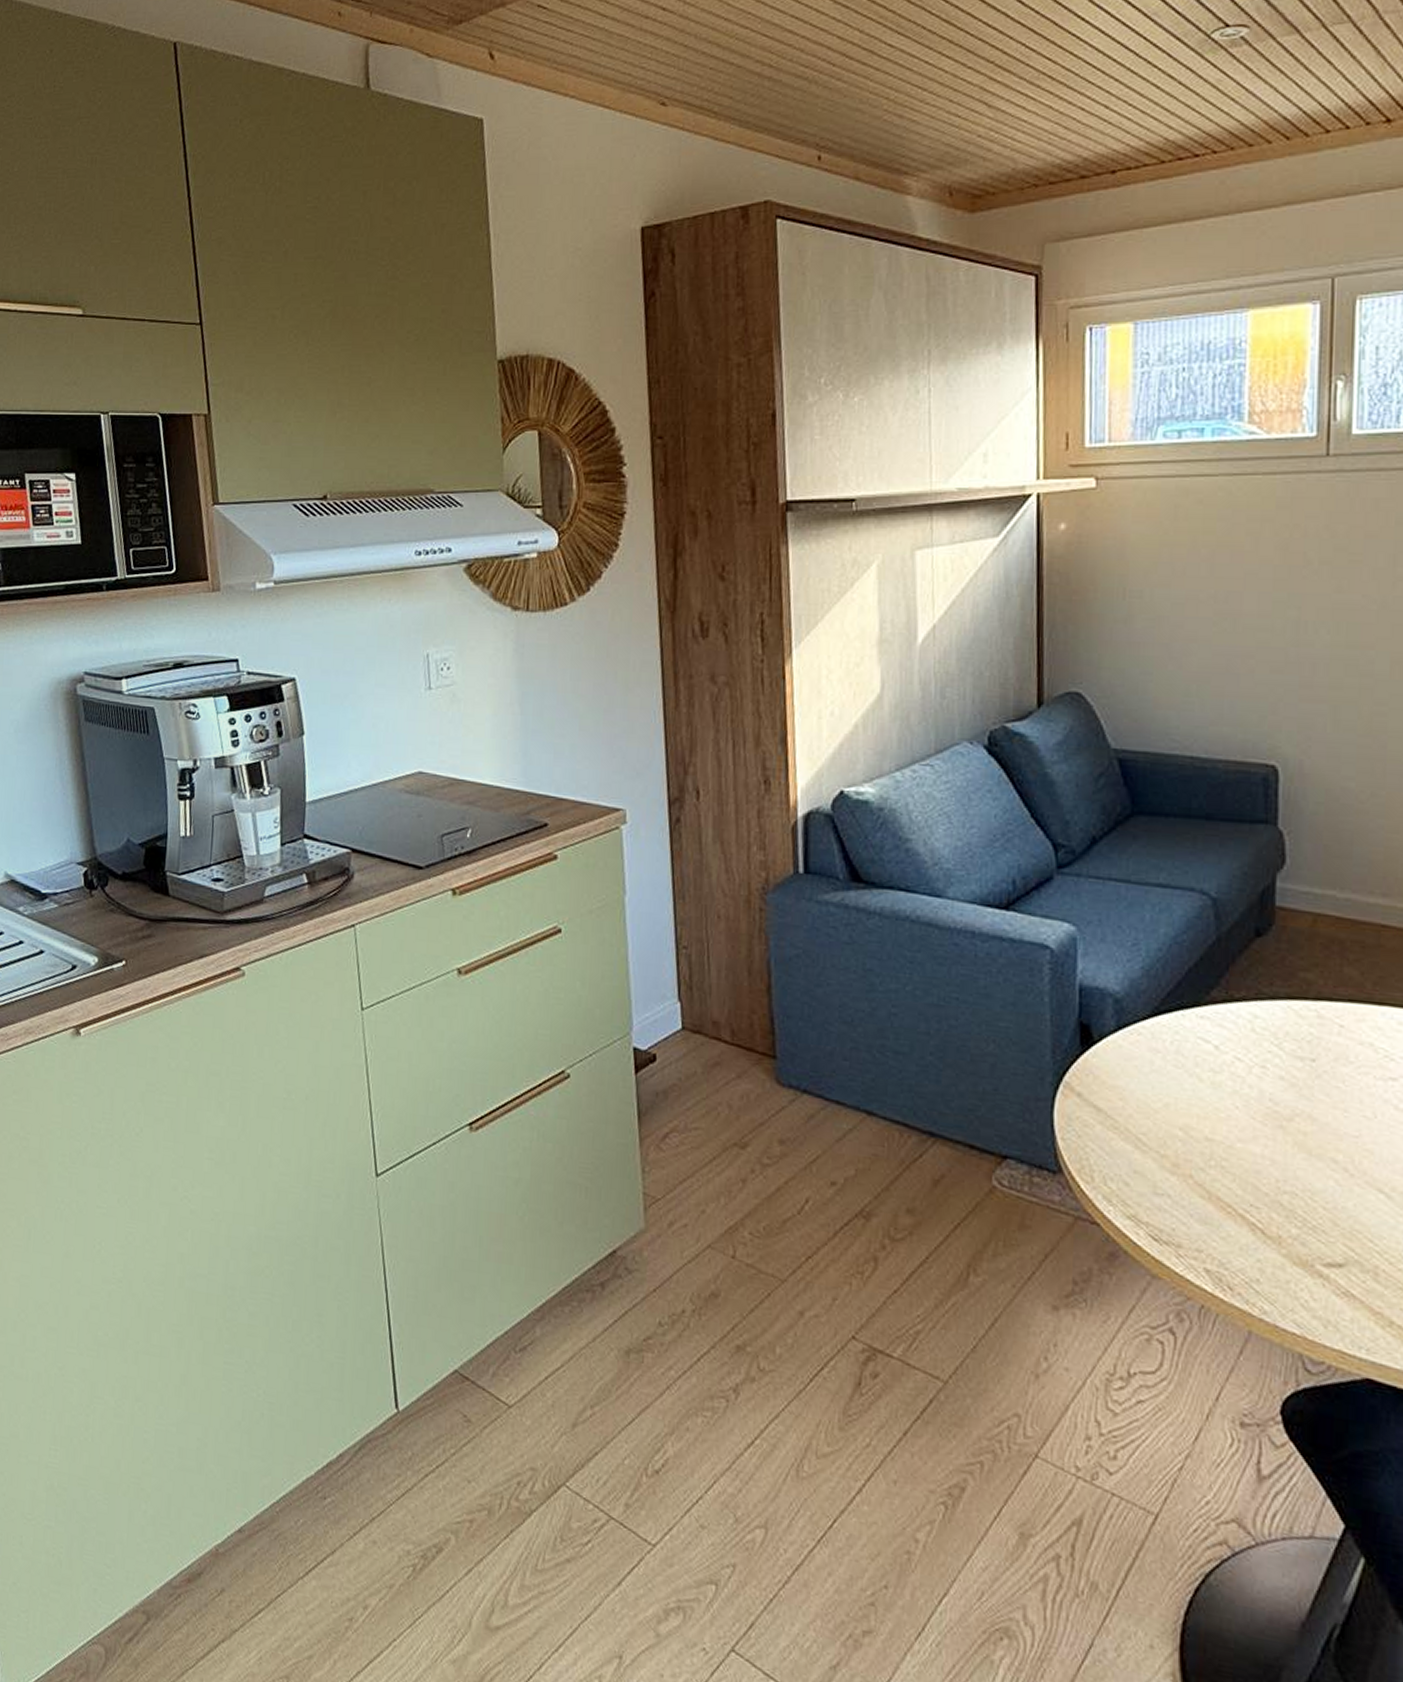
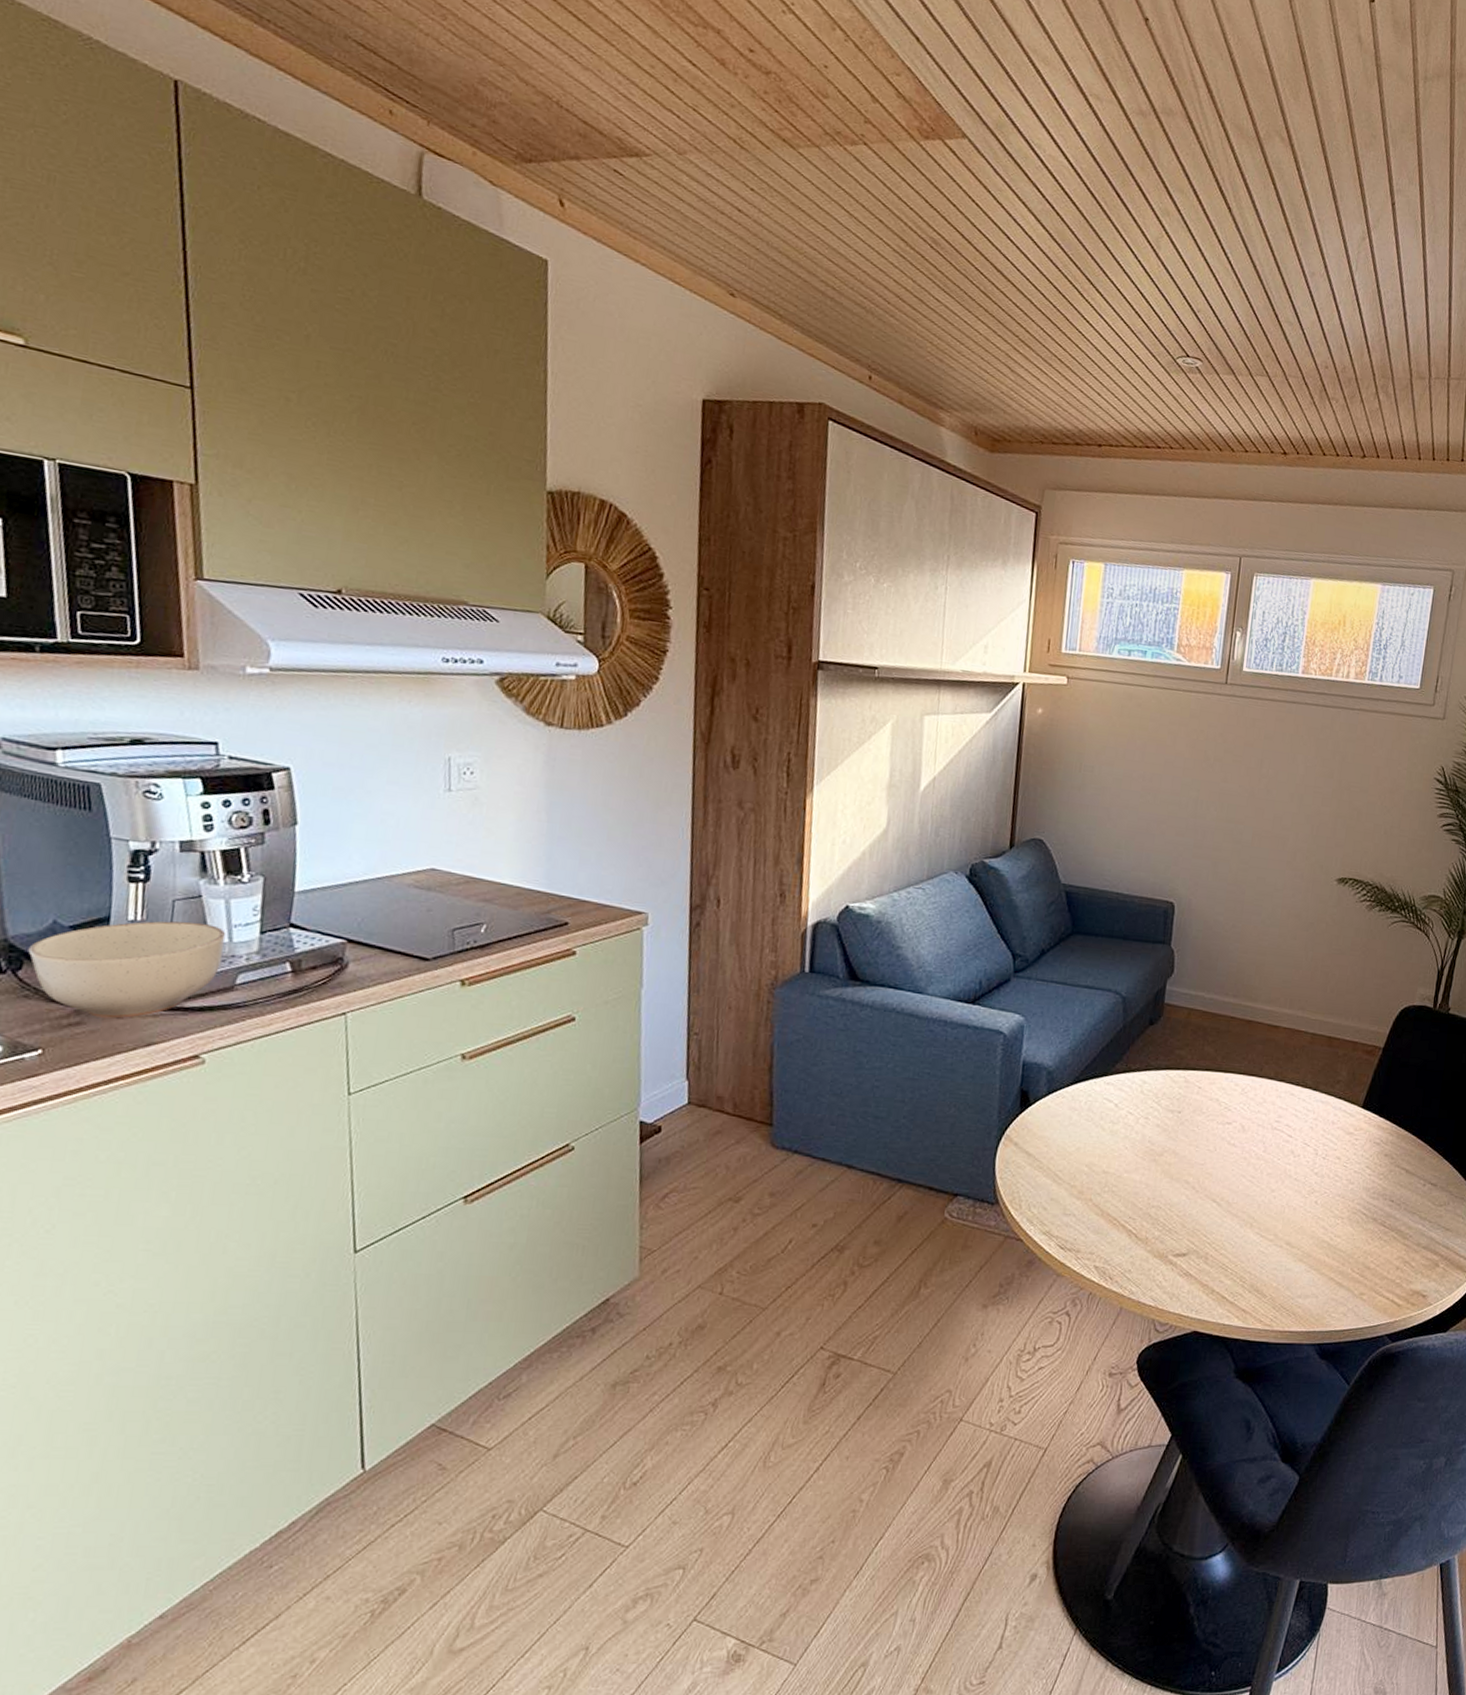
bowl: none [111,835,255,931] -> present [28,921,226,1019]

